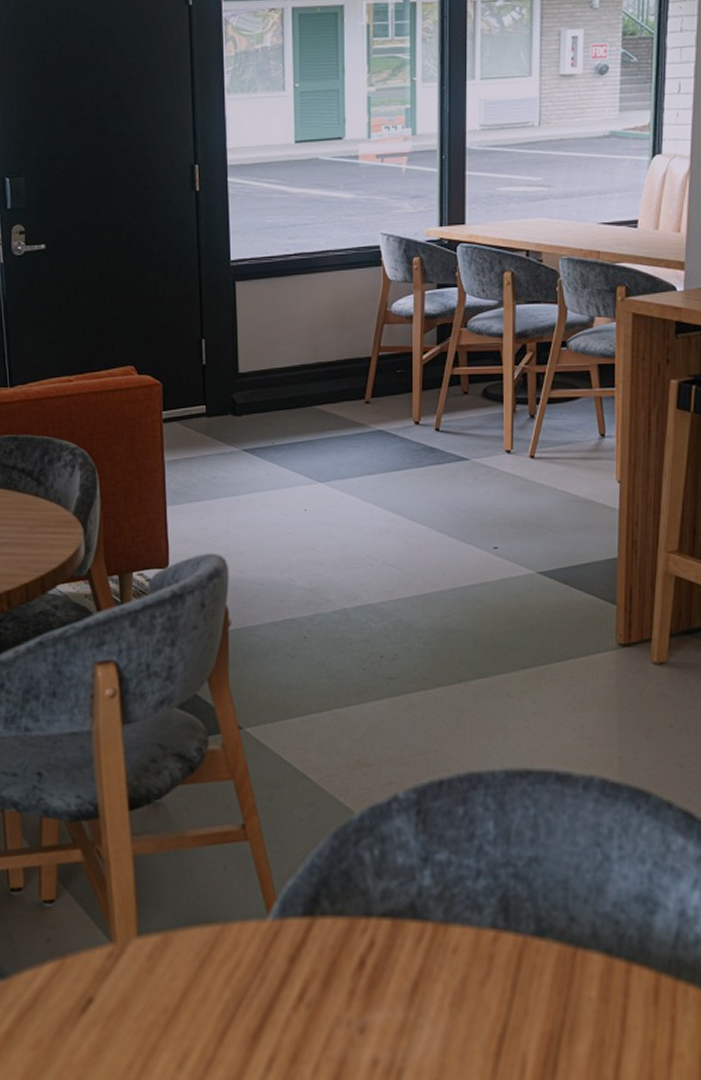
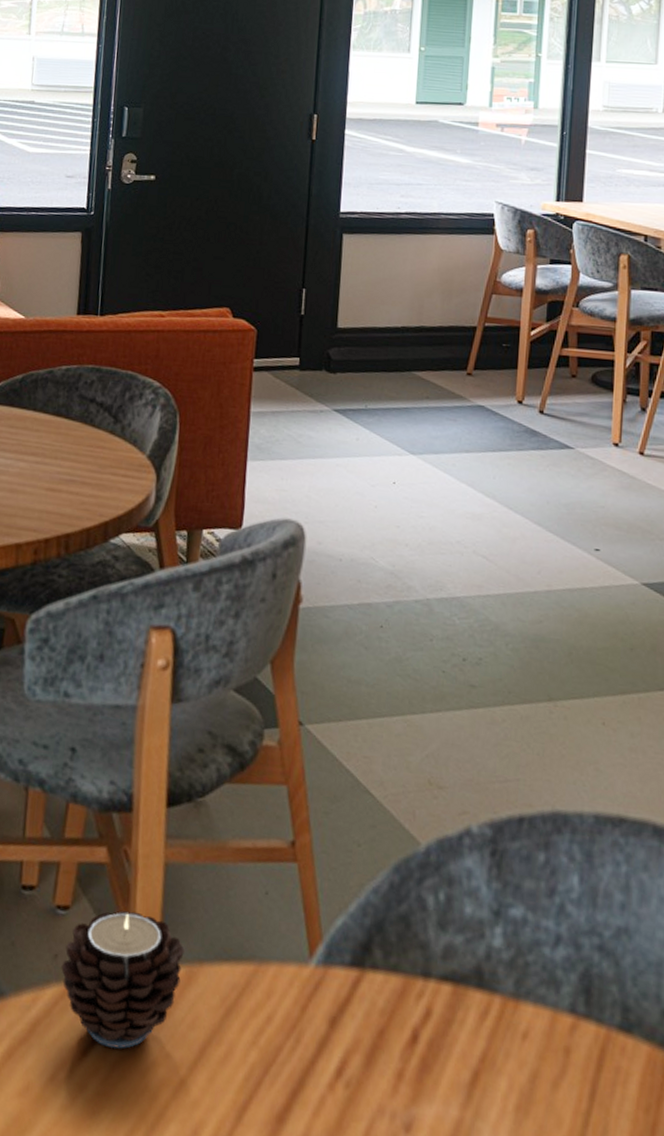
candle: none [54,897,159,1003] -> present [61,910,185,1049]

